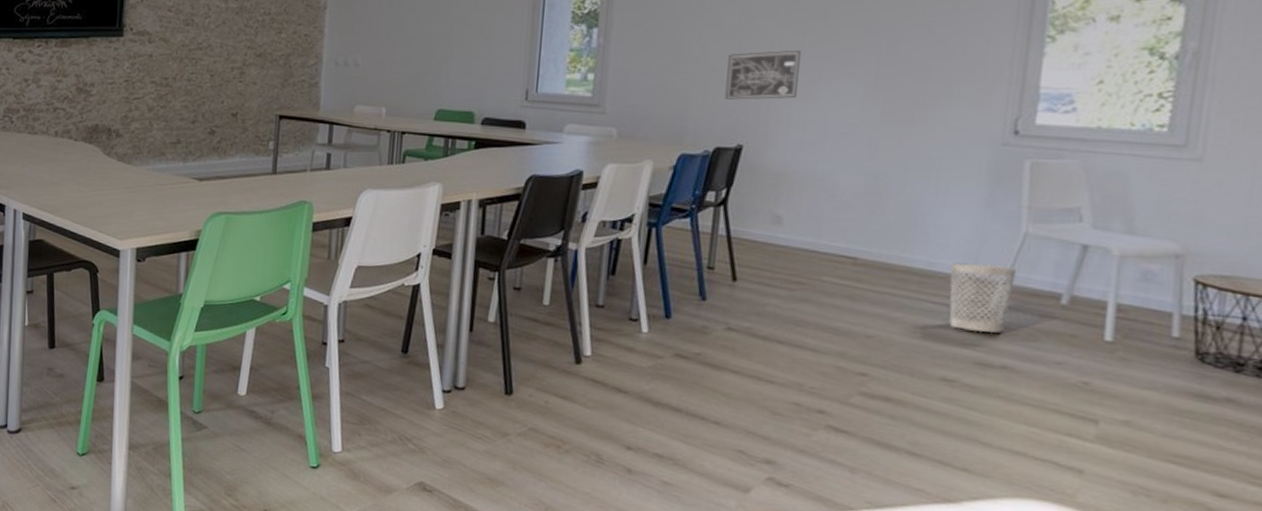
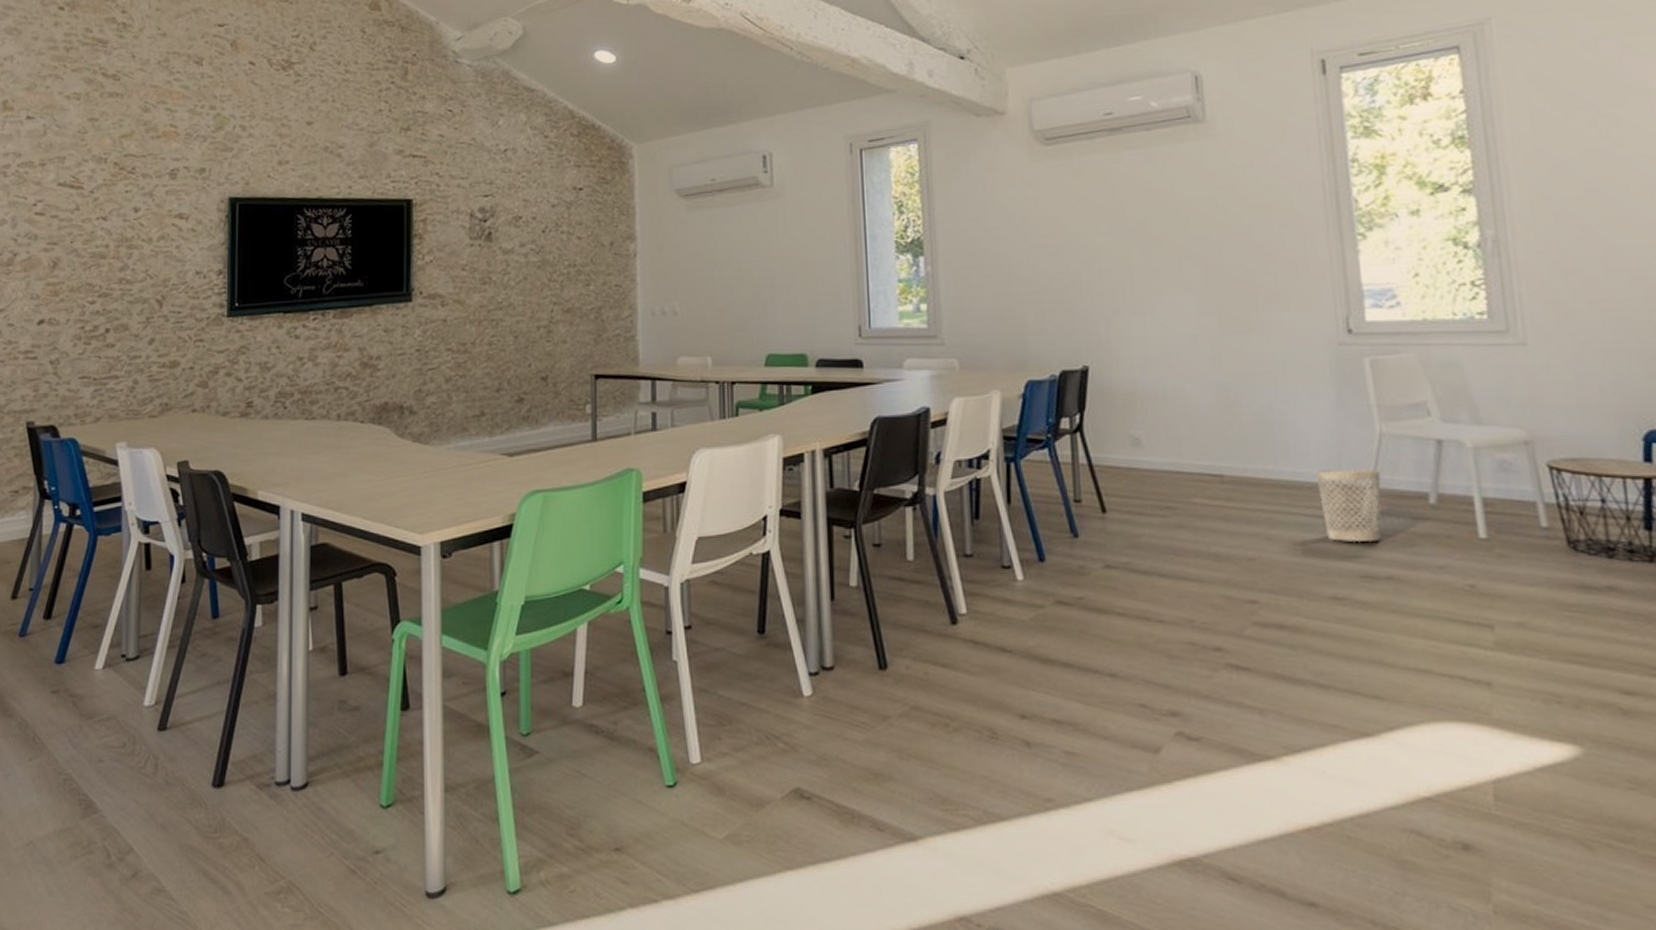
wall art: present [724,50,801,100] -> none [1059,264,1132,320]

